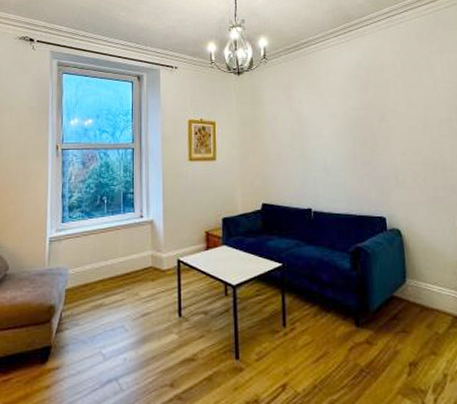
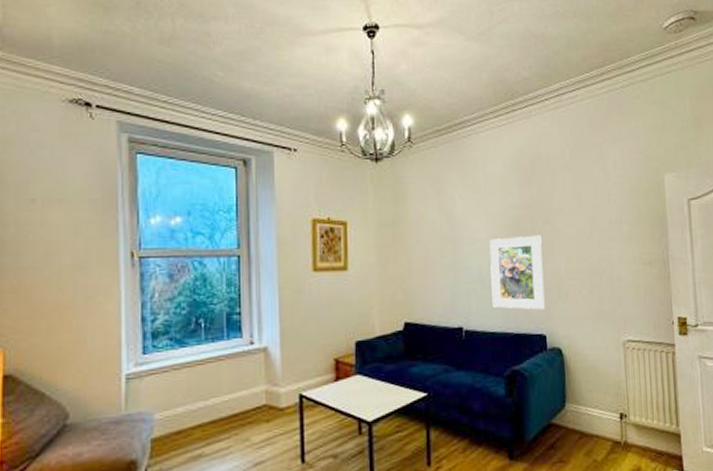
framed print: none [333,132,384,196] -> present [489,235,545,310]

